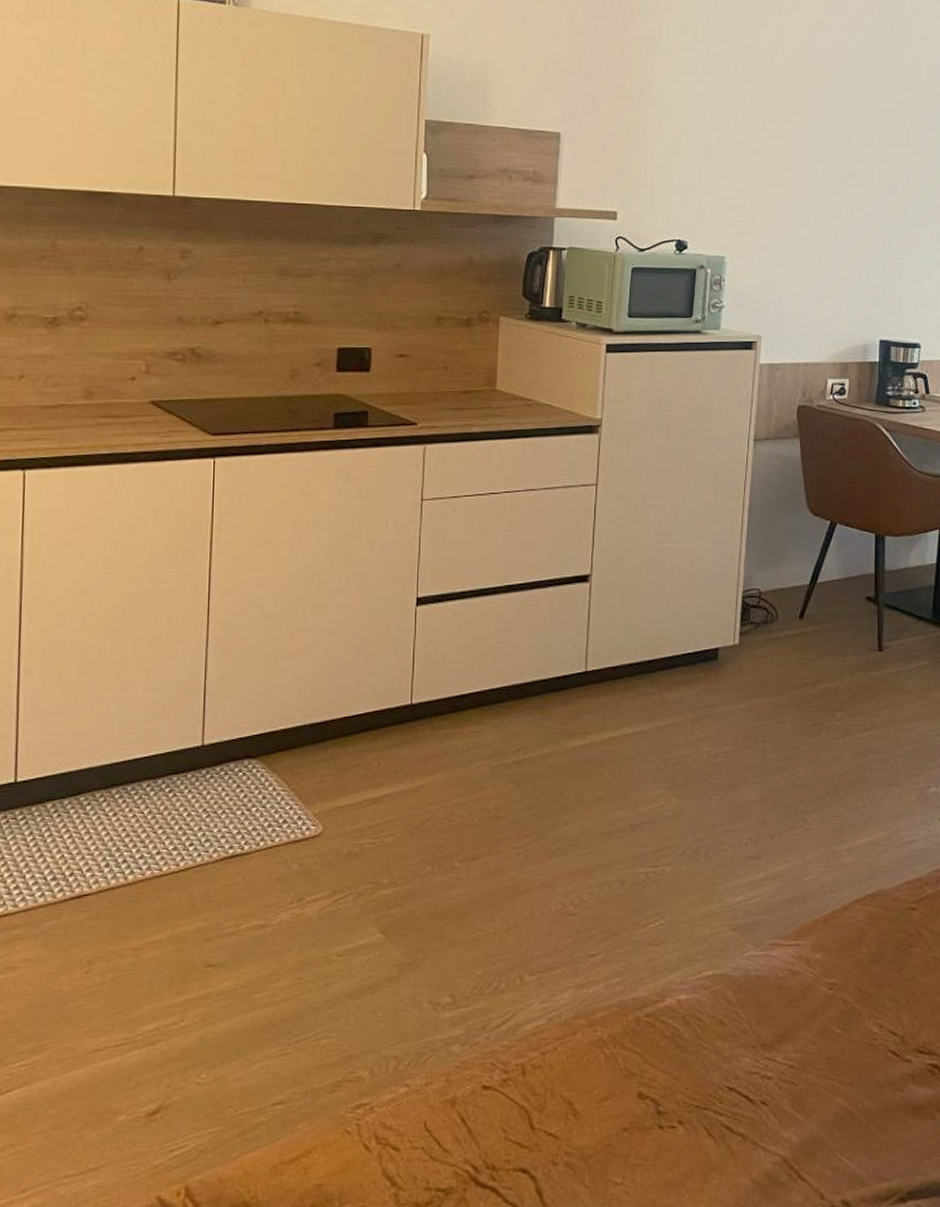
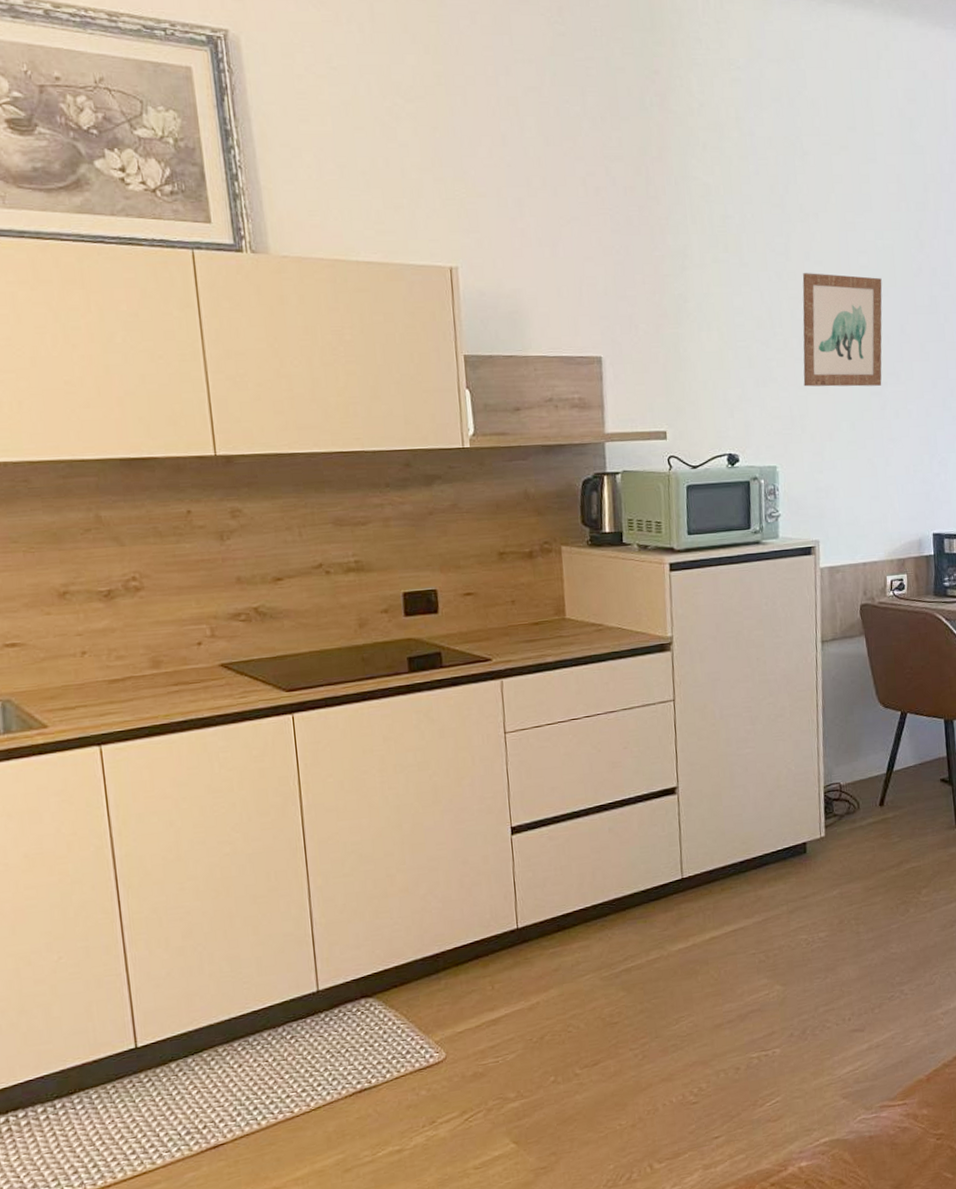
wall art: none [760,67,849,185] -> present [802,273,882,387]

